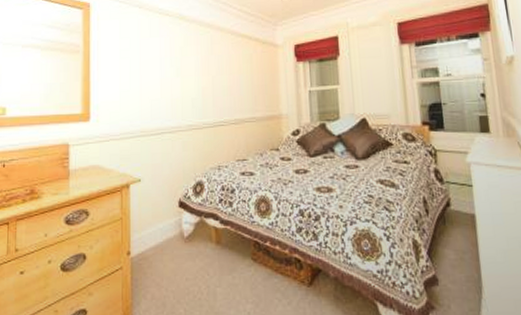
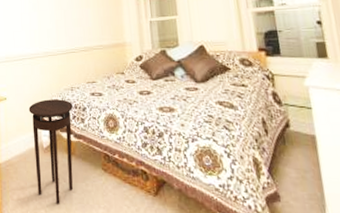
stool: none [167,180,221,301] -> present [28,99,74,204]

